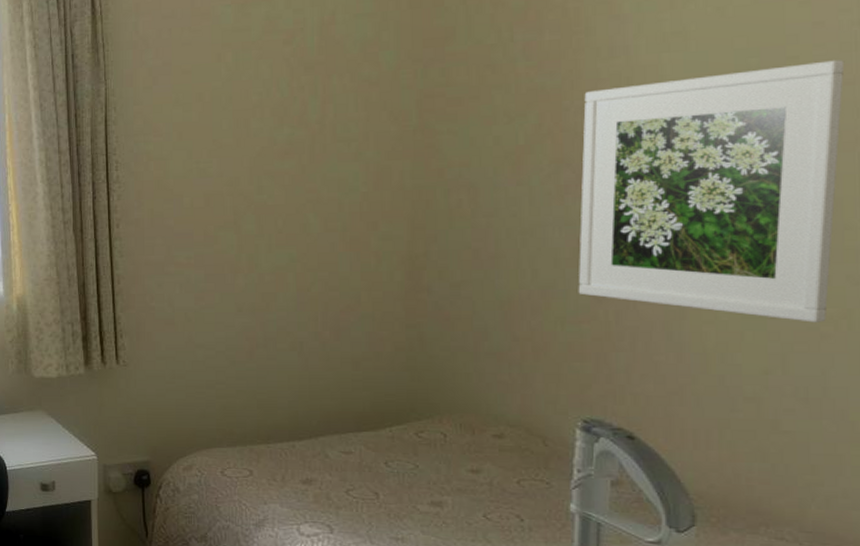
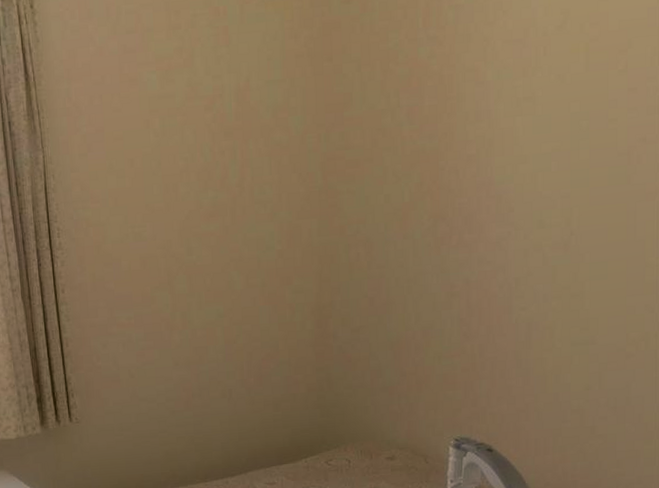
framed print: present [578,60,845,323] -> none [451,121,650,345]

